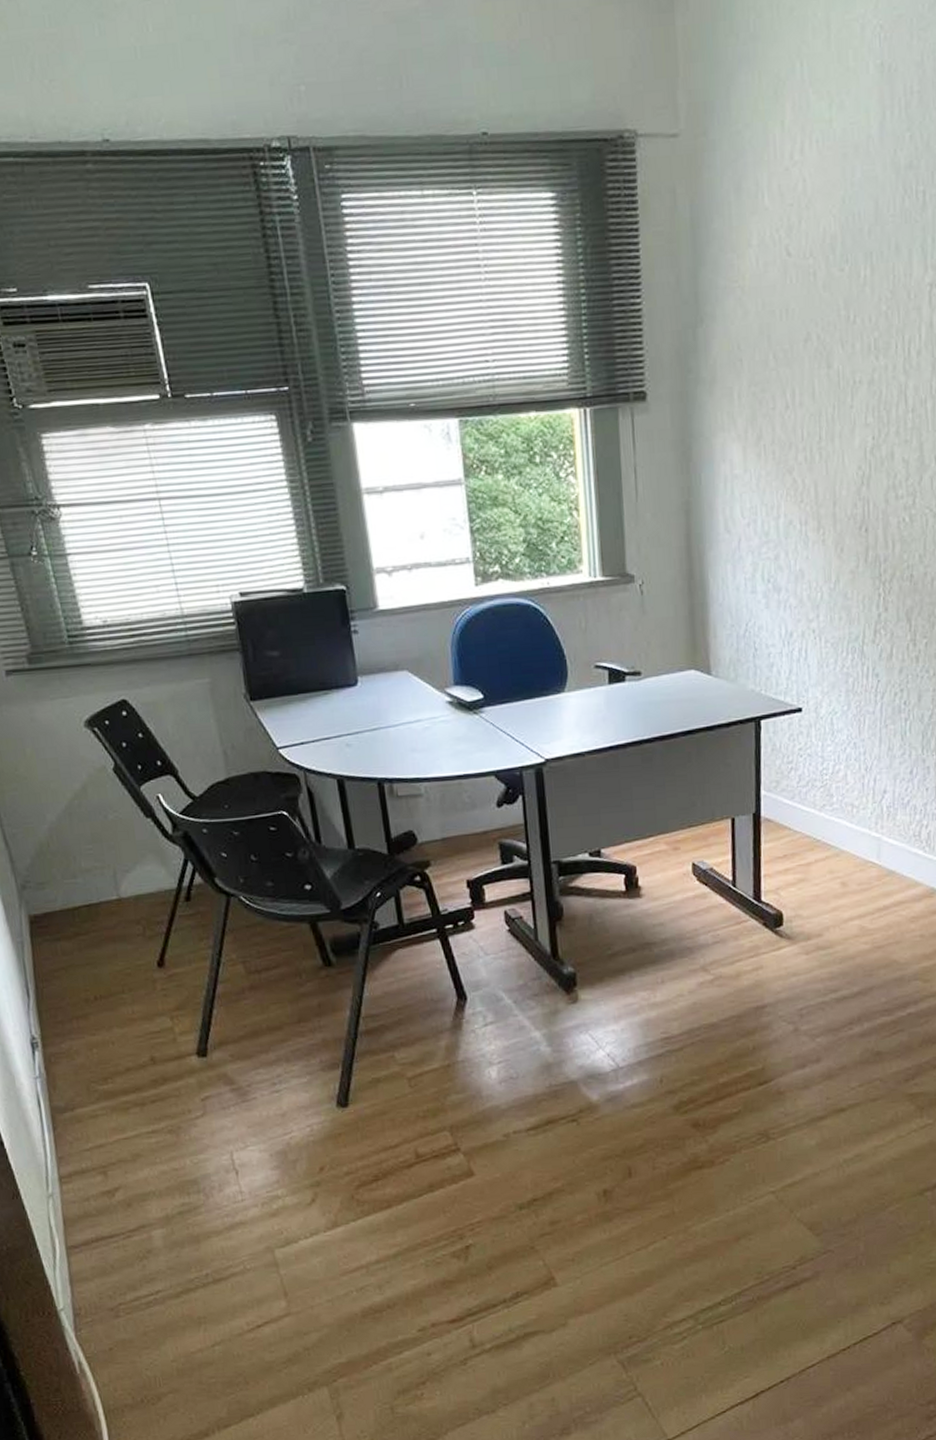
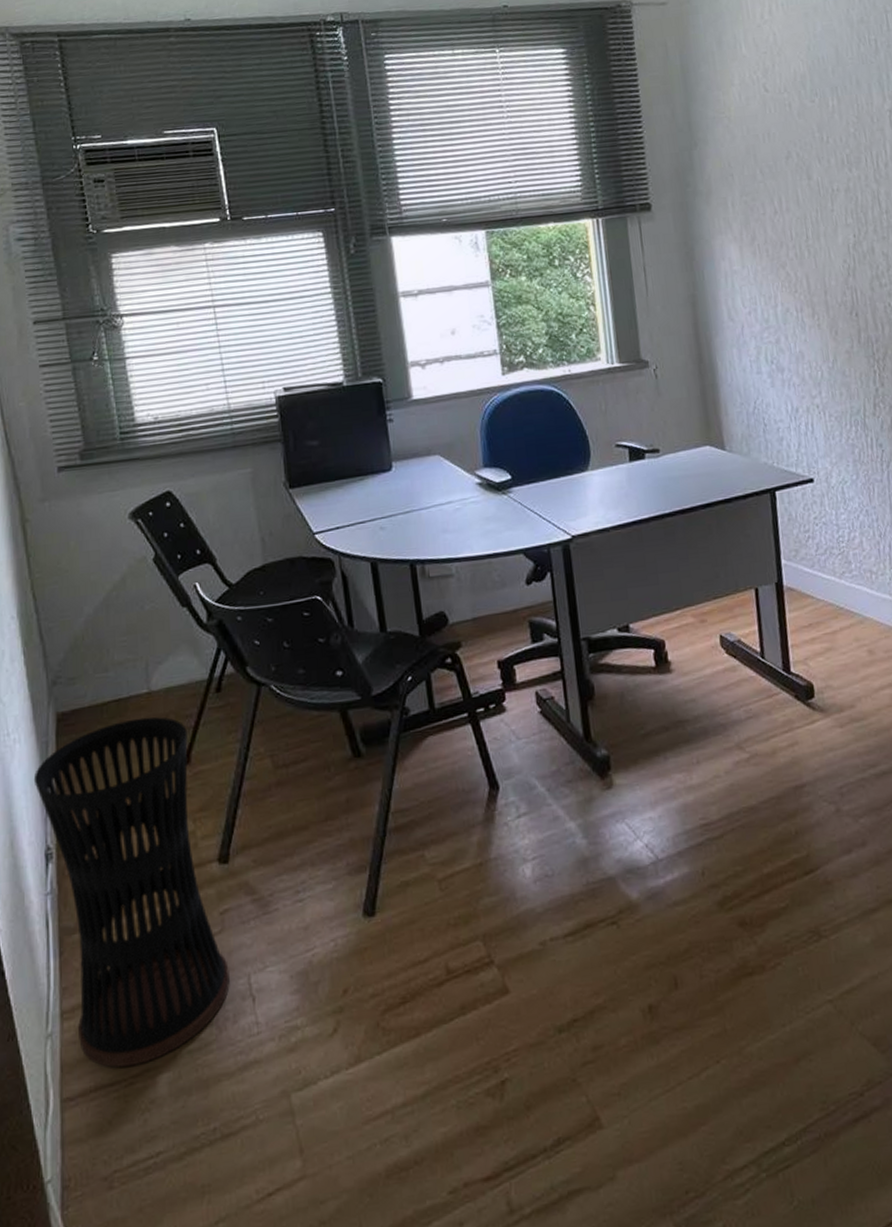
umbrella stand: none [12,922,214,1224] -> present [33,717,230,1068]

